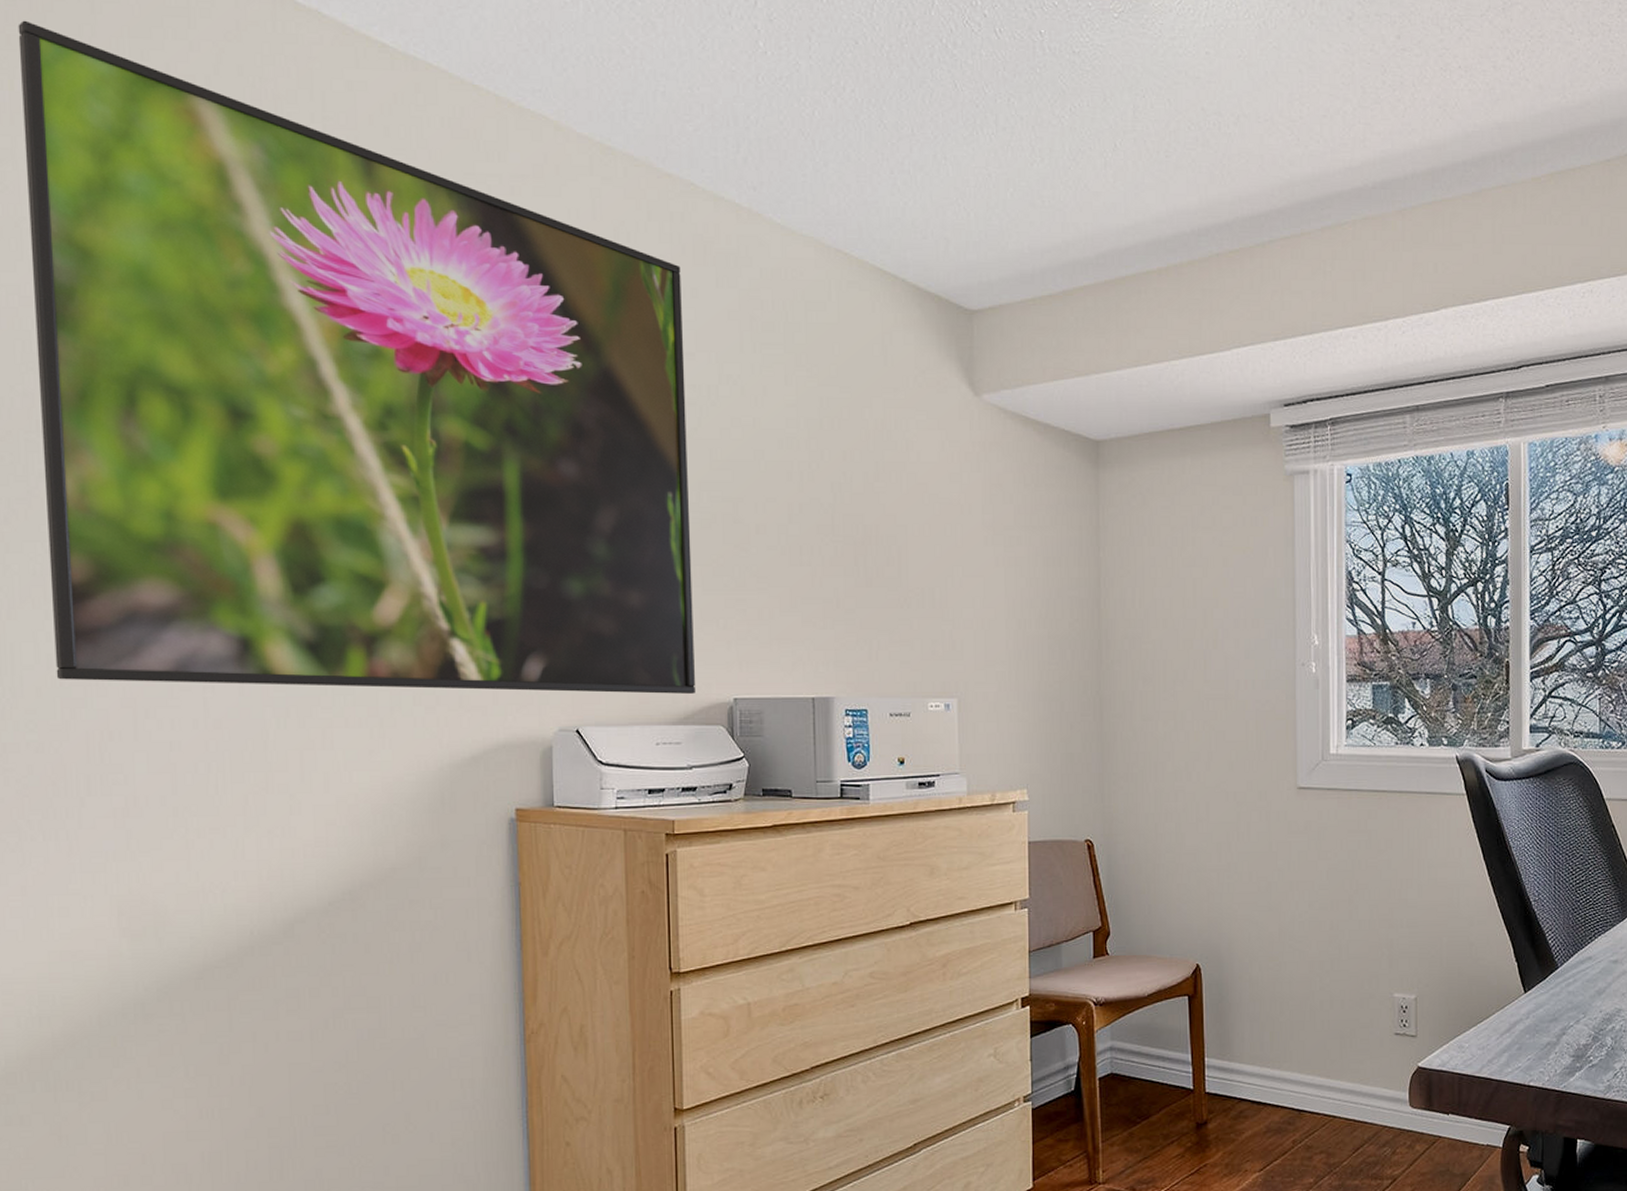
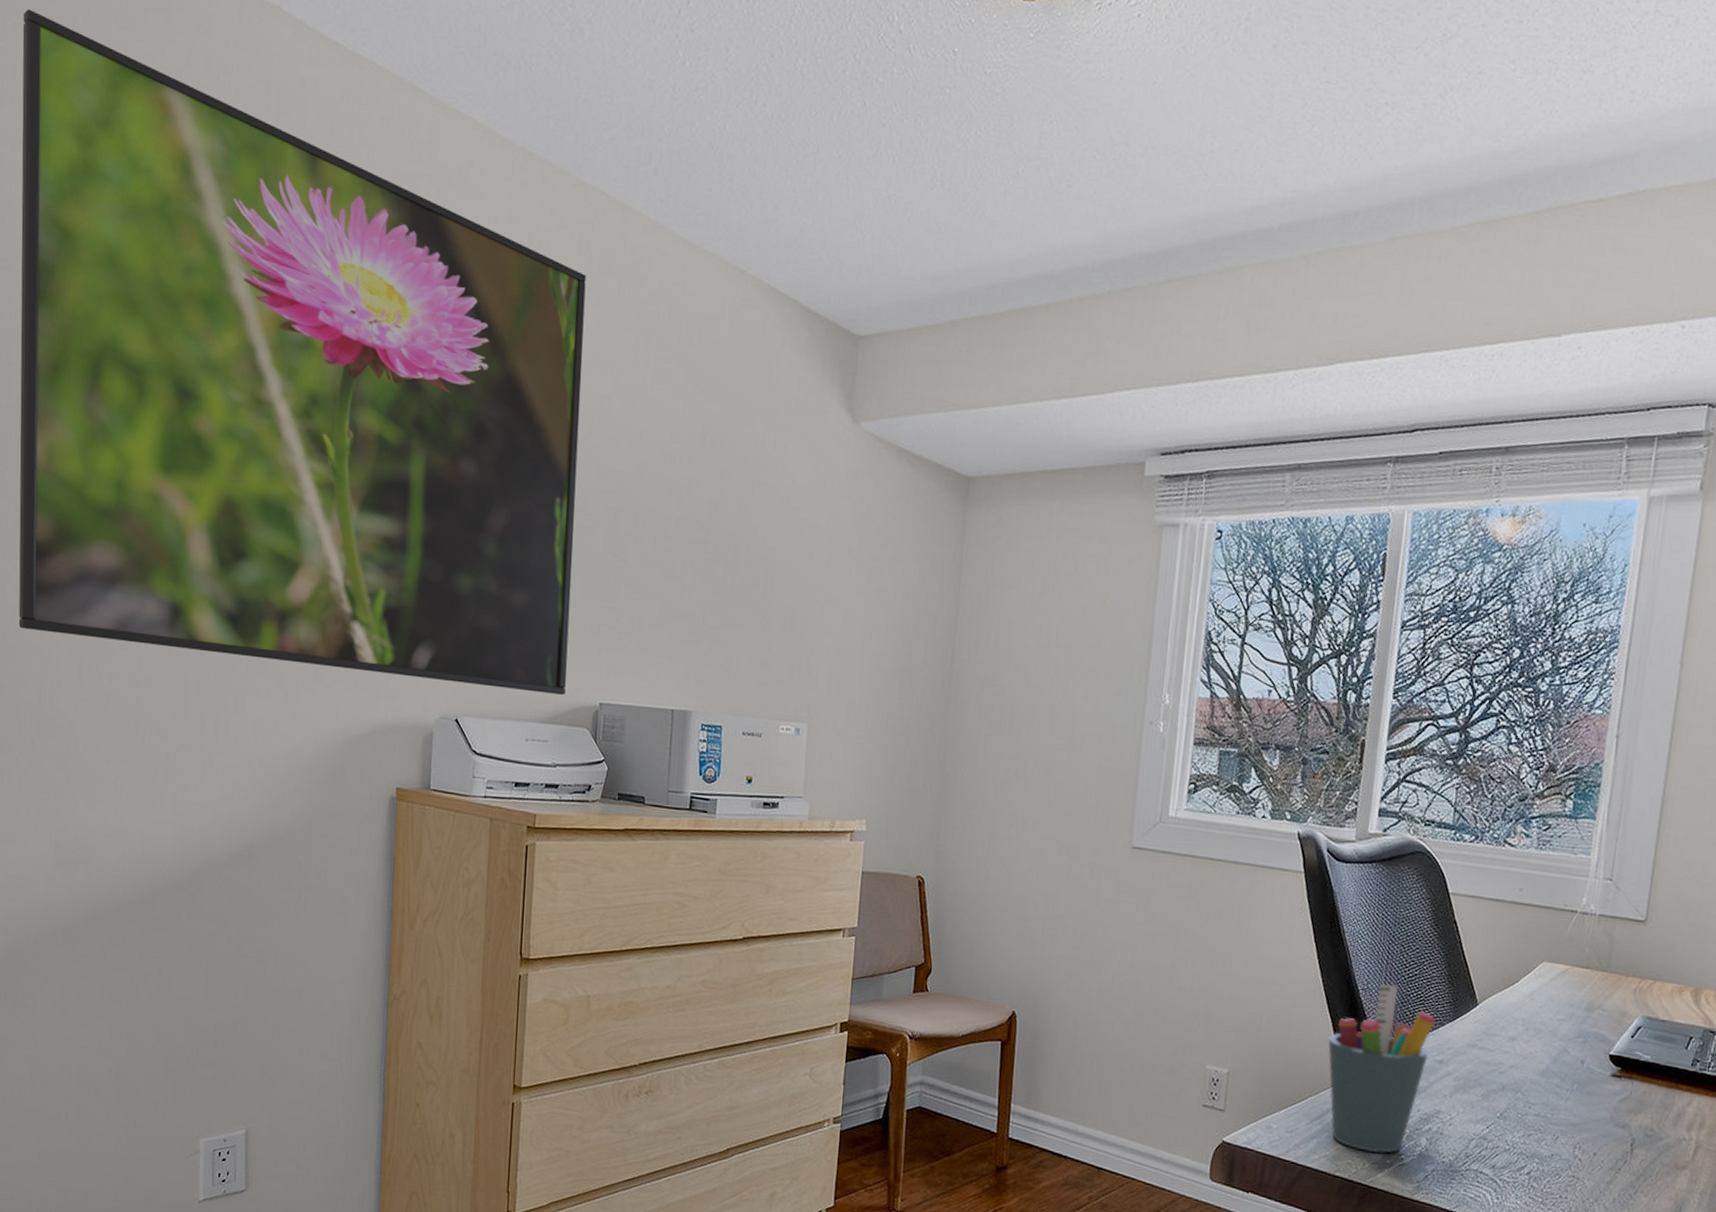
pen holder: none [1508,894,1606,1059] -> present [1328,984,1436,1153]

